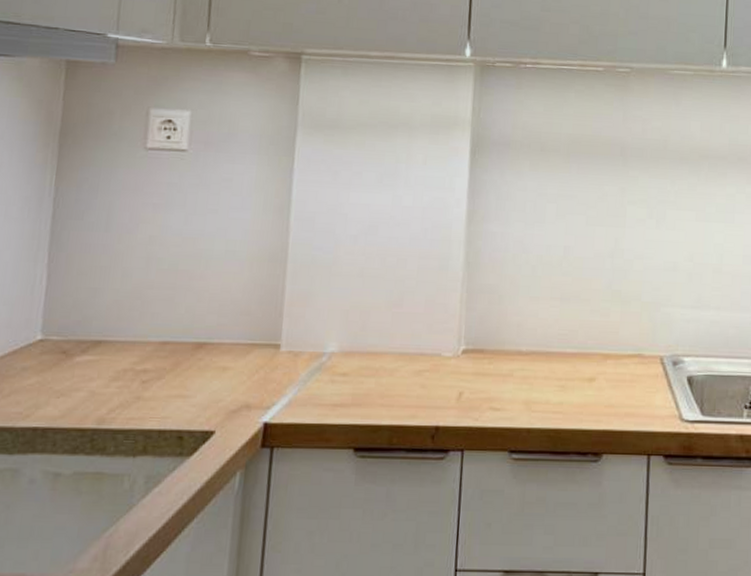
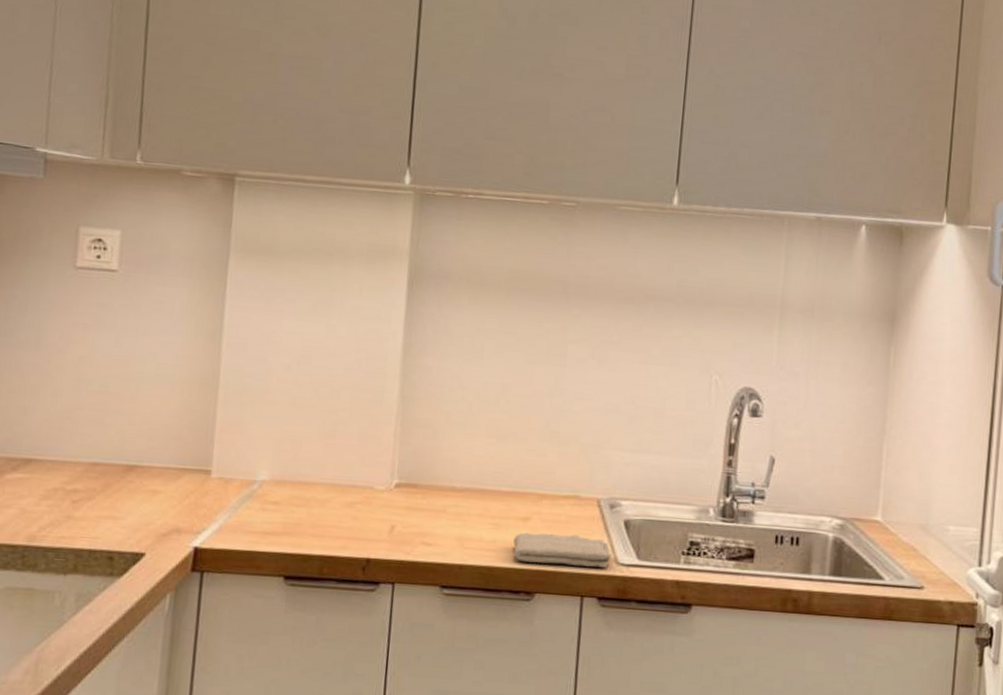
washcloth: none [580,393,676,425] -> present [513,532,612,568]

